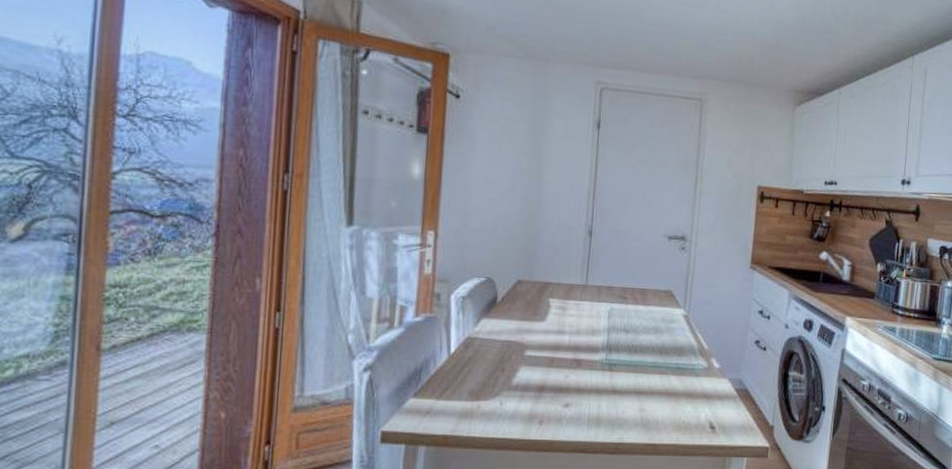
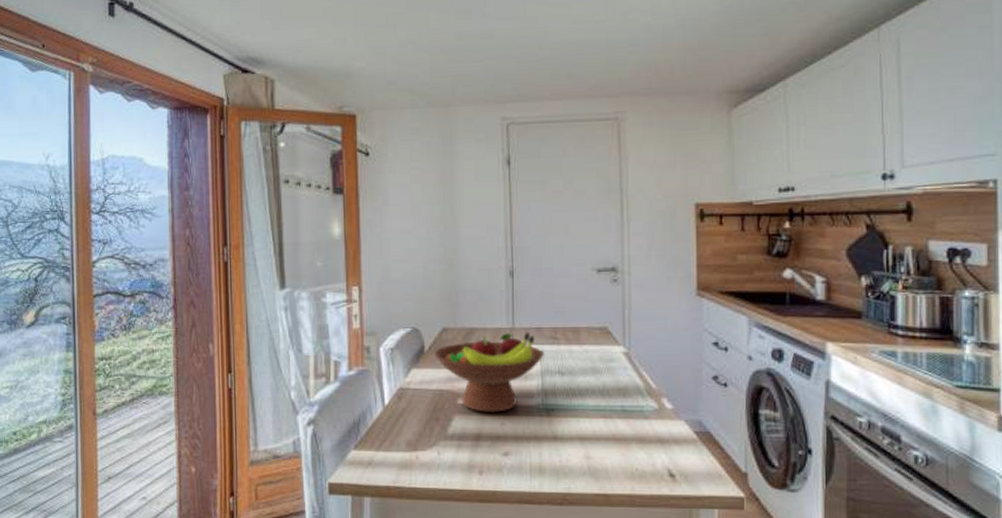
fruit bowl: none [506,289,612,365] -> present [434,333,544,412]

